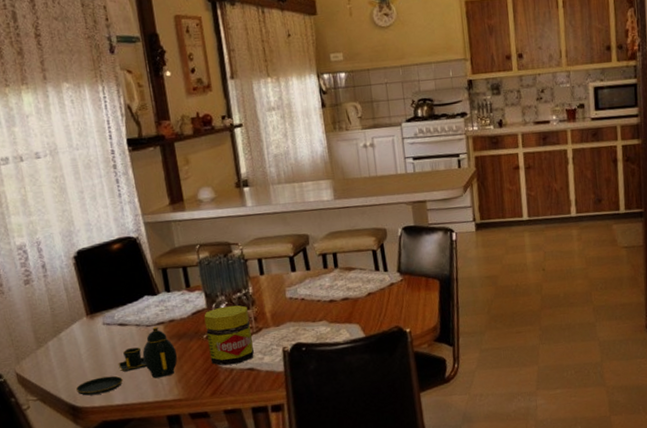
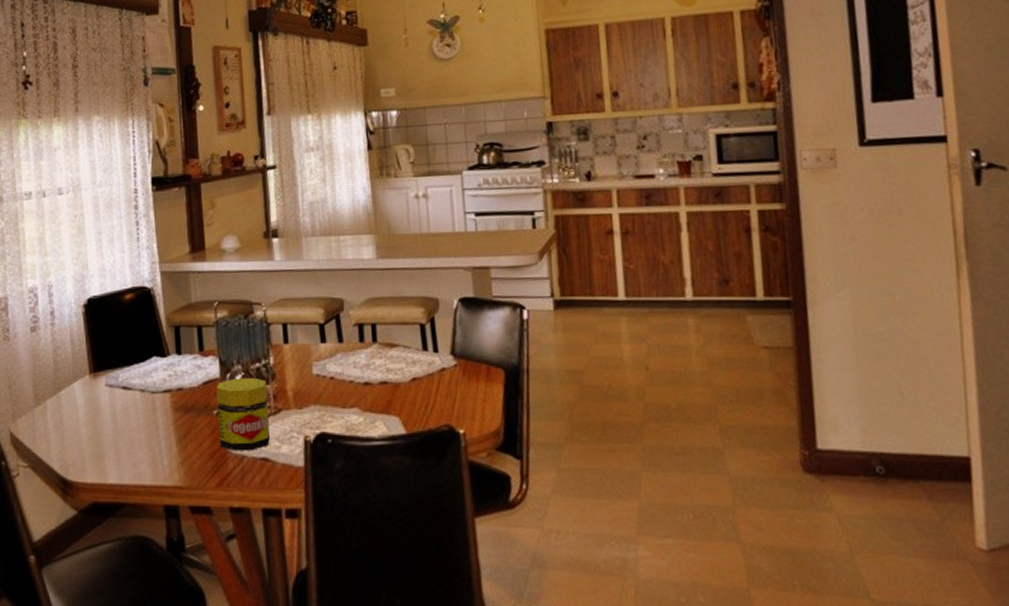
teapot: present [75,327,178,396] -> none [69,395,183,469]

